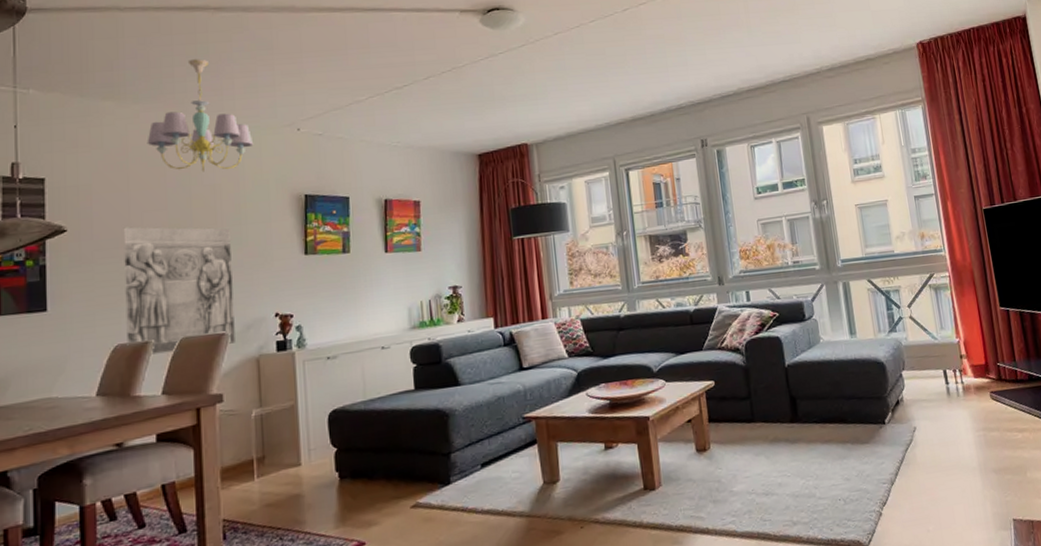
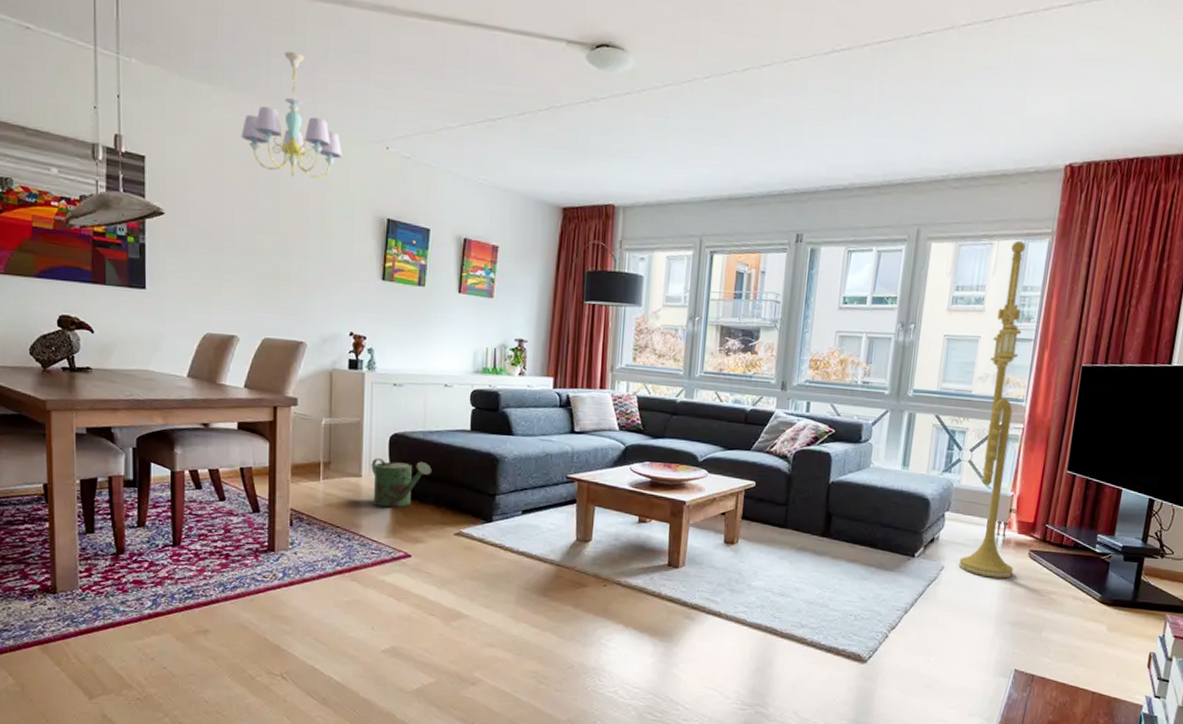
wall relief: present [123,226,235,355] -> none [215,220,314,353]
watering can: none [310,434,378,495] -> present [371,458,432,508]
floor lamp: none [891,111,982,429] -> present [959,240,1026,579]

